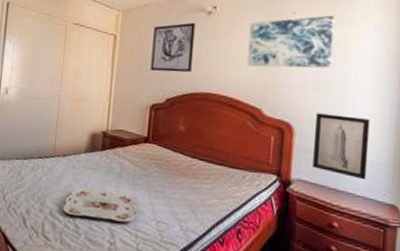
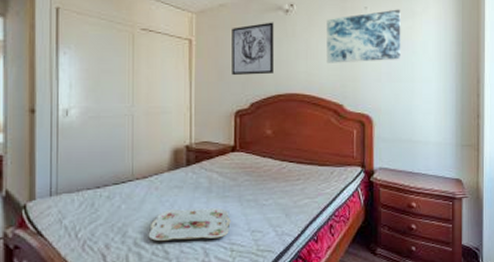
wall art: present [313,113,370,180] -> none [392,103,436,160]

